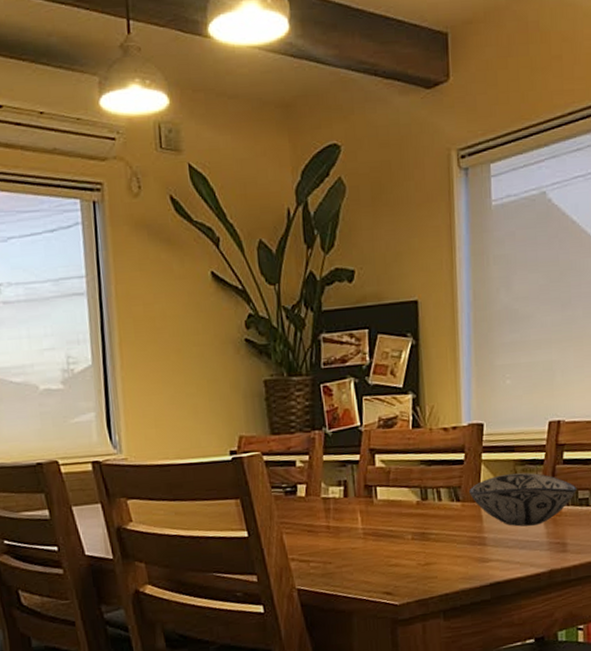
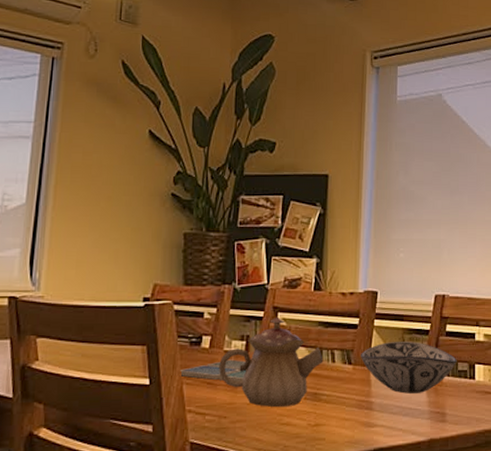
drink coaster: none [278,505,348,528] -> present [180,359,247,382]
teapot: none [318,458,429,550] -> present [219,316,324,408]

